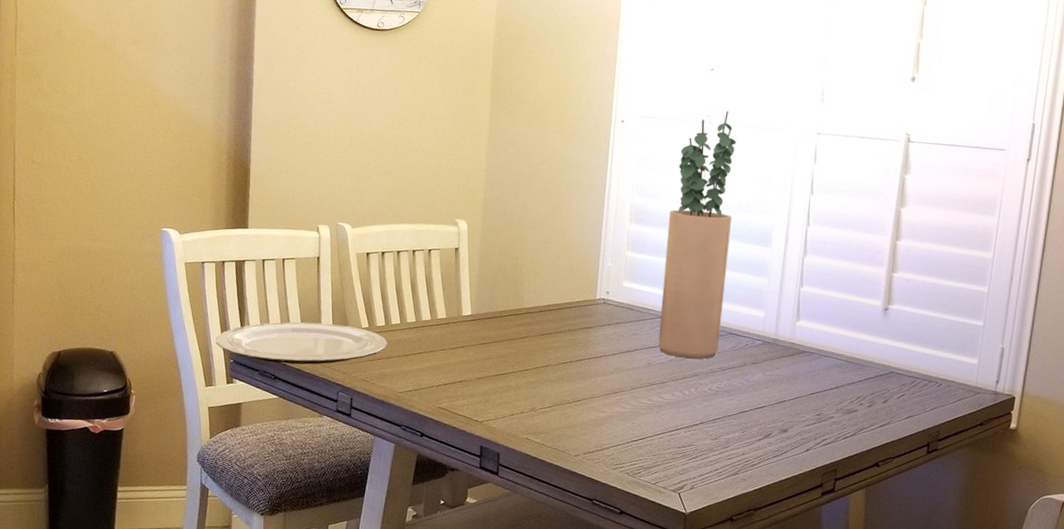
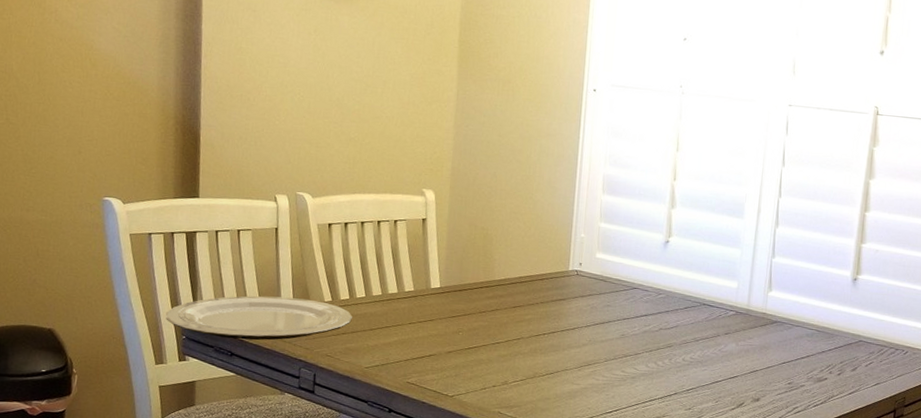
vase: present [658,111,736,359] -> none [632,81,709,330]

